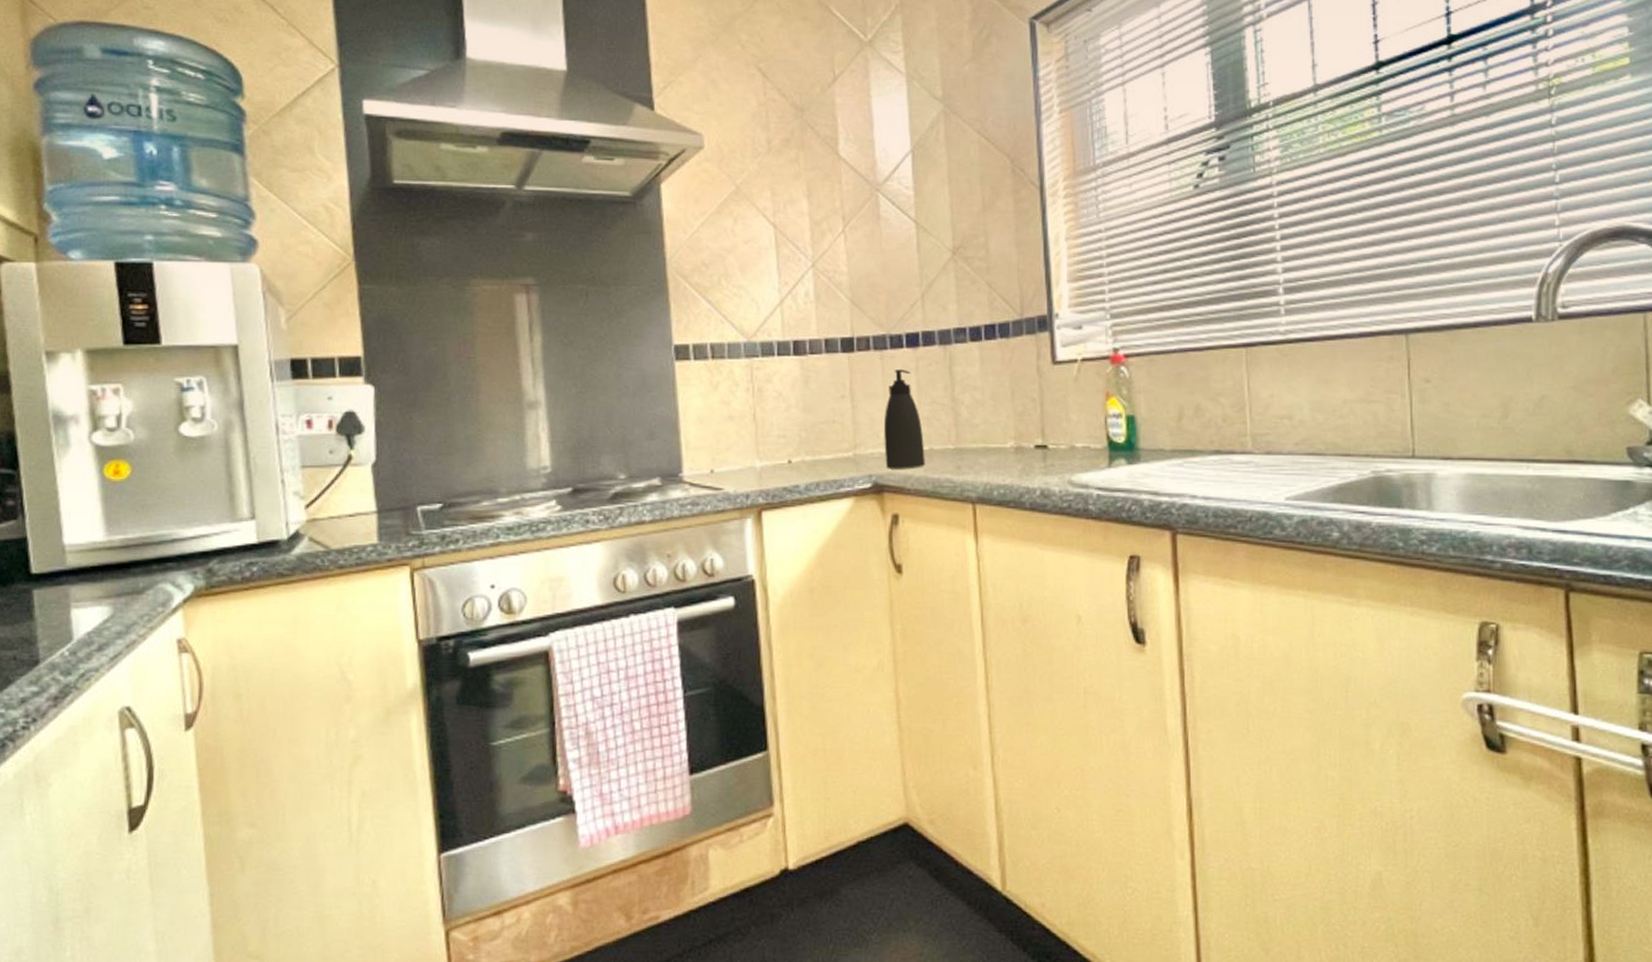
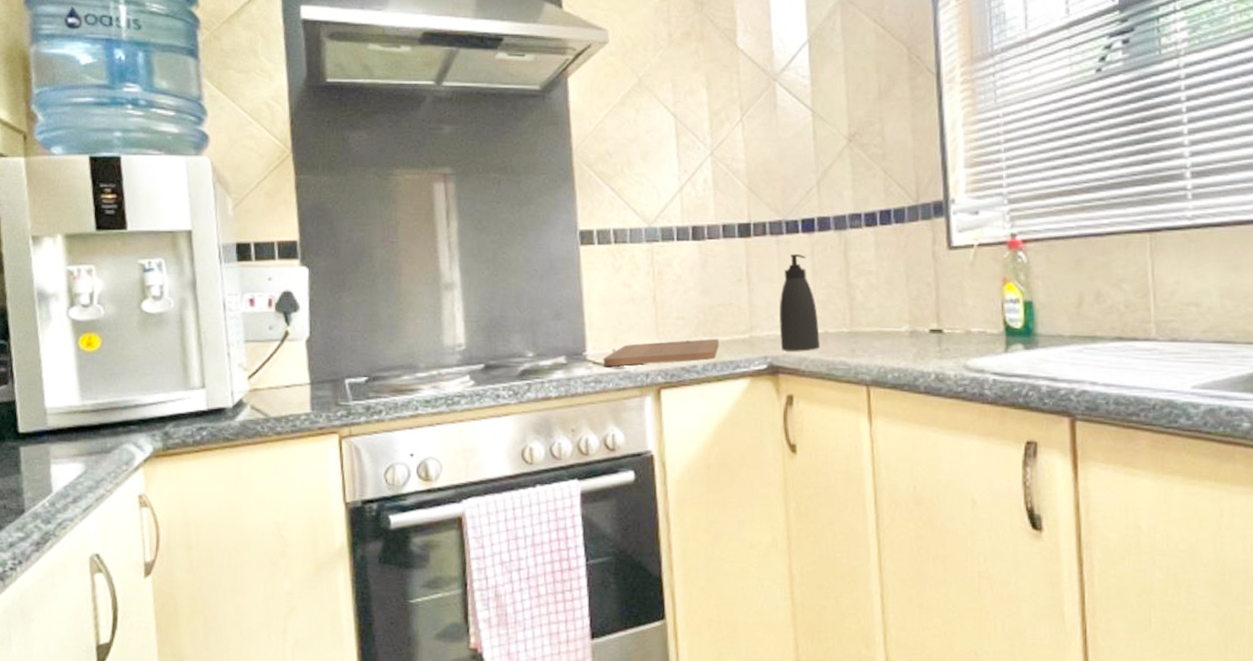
cutting board: none [700,457,823,488] -> present [603,338,720,367]

